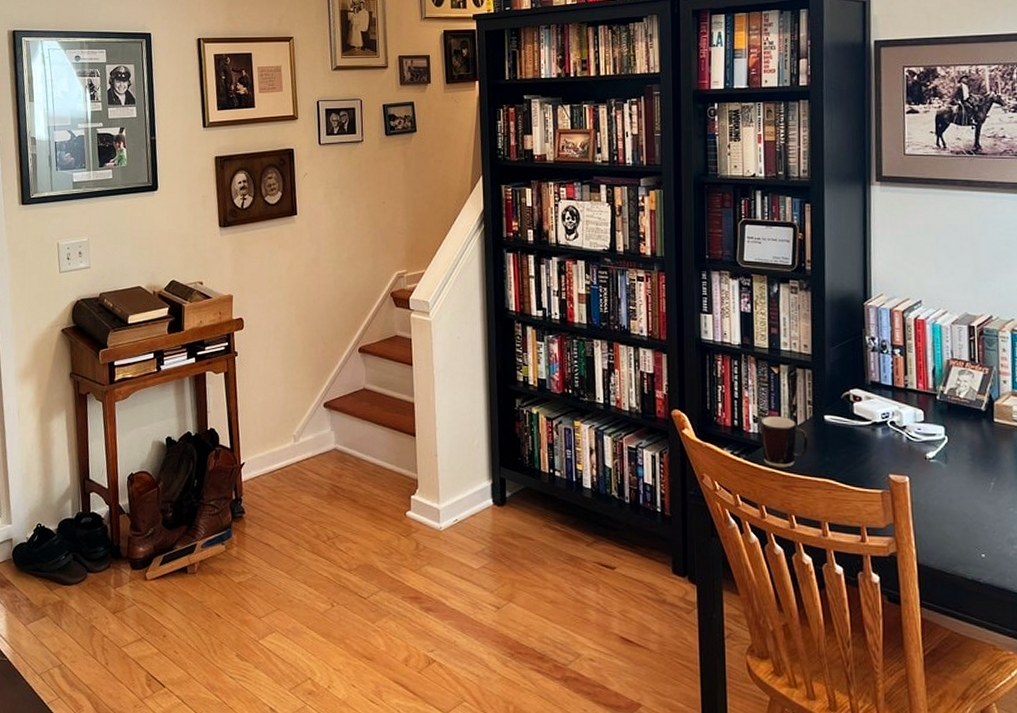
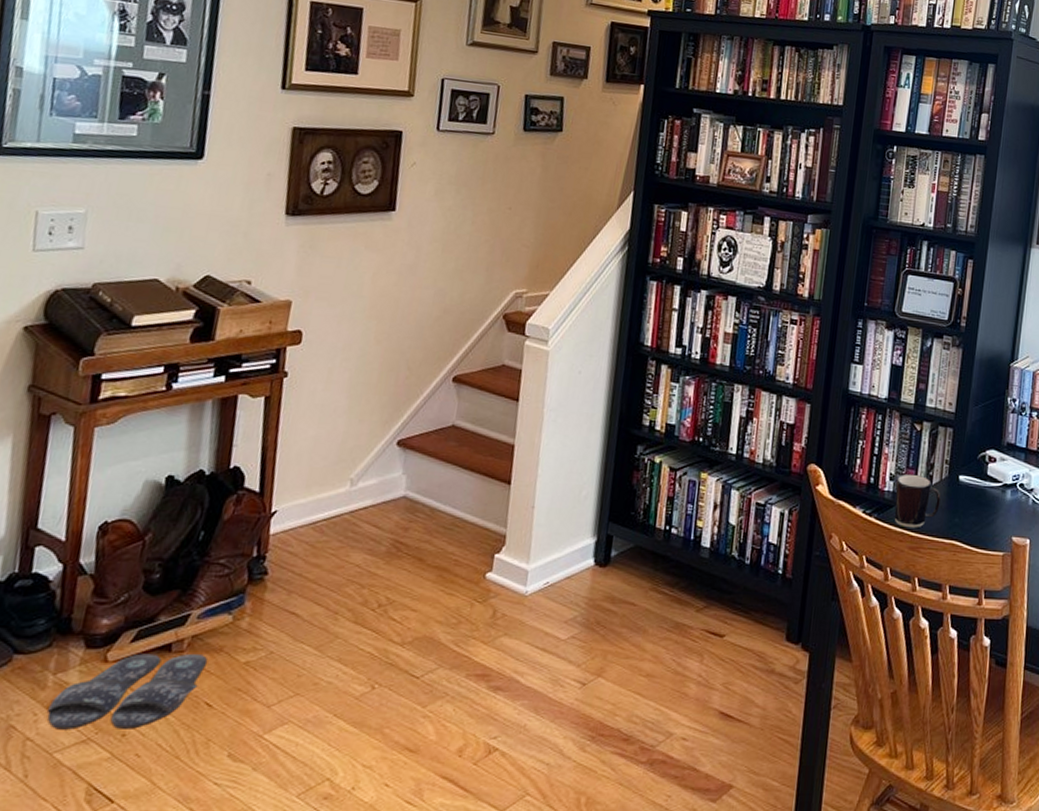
slippers: none [114,574,212,632] -> present [47,653,207,730]

